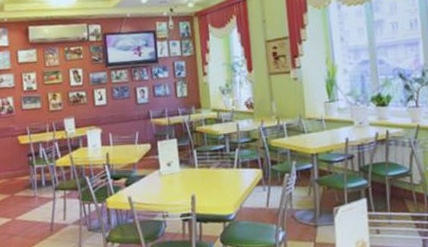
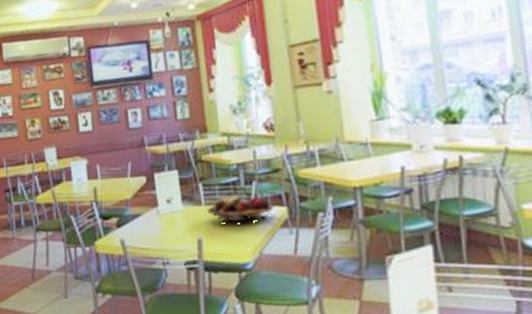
fruit basket: none [199,159,252,183] -> present [207,195,274,224]

